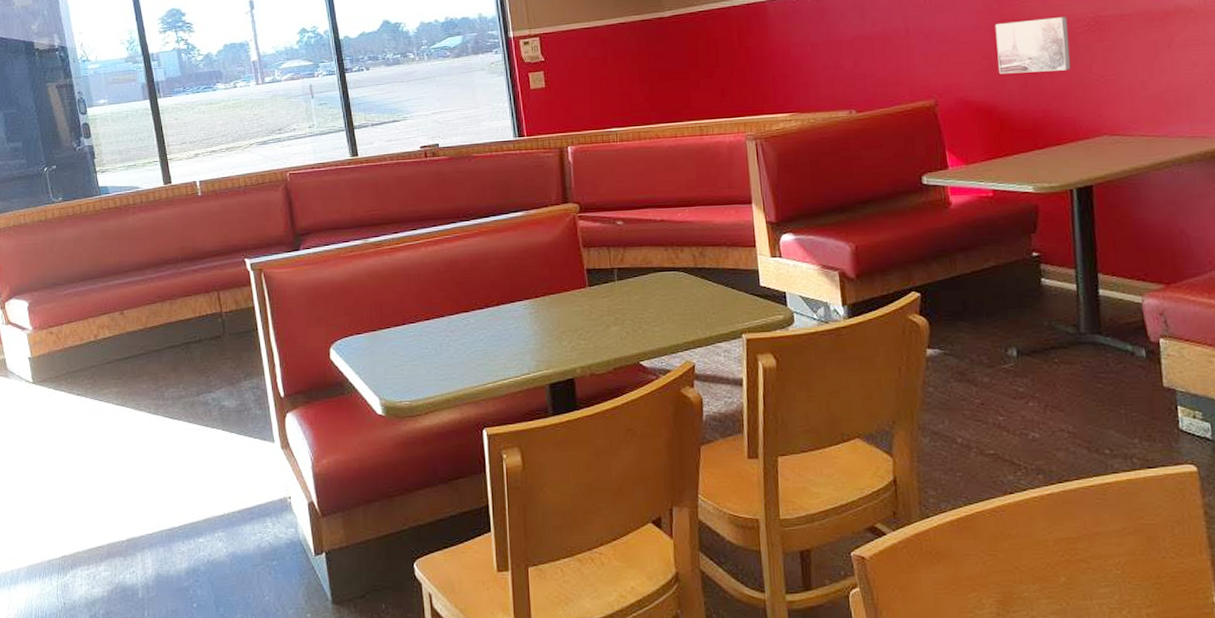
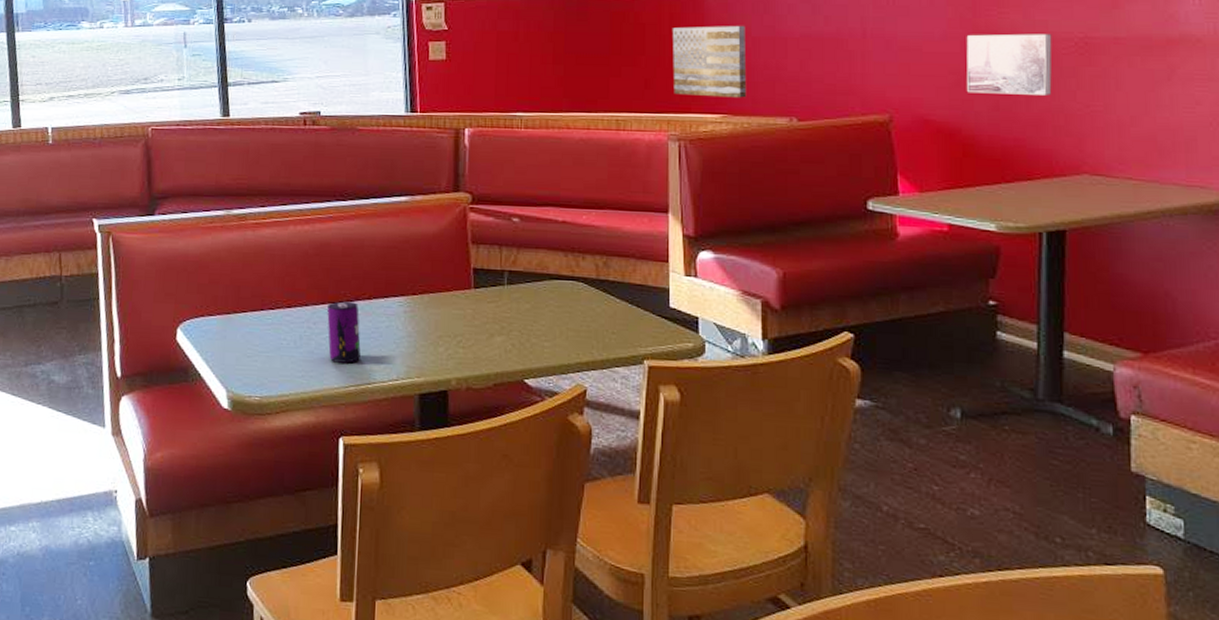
beverage can: none [462,309,495,364] -> present [327,301,361,363]
wall art: none [742,33,811,100] -> present [673,25,747,98]

